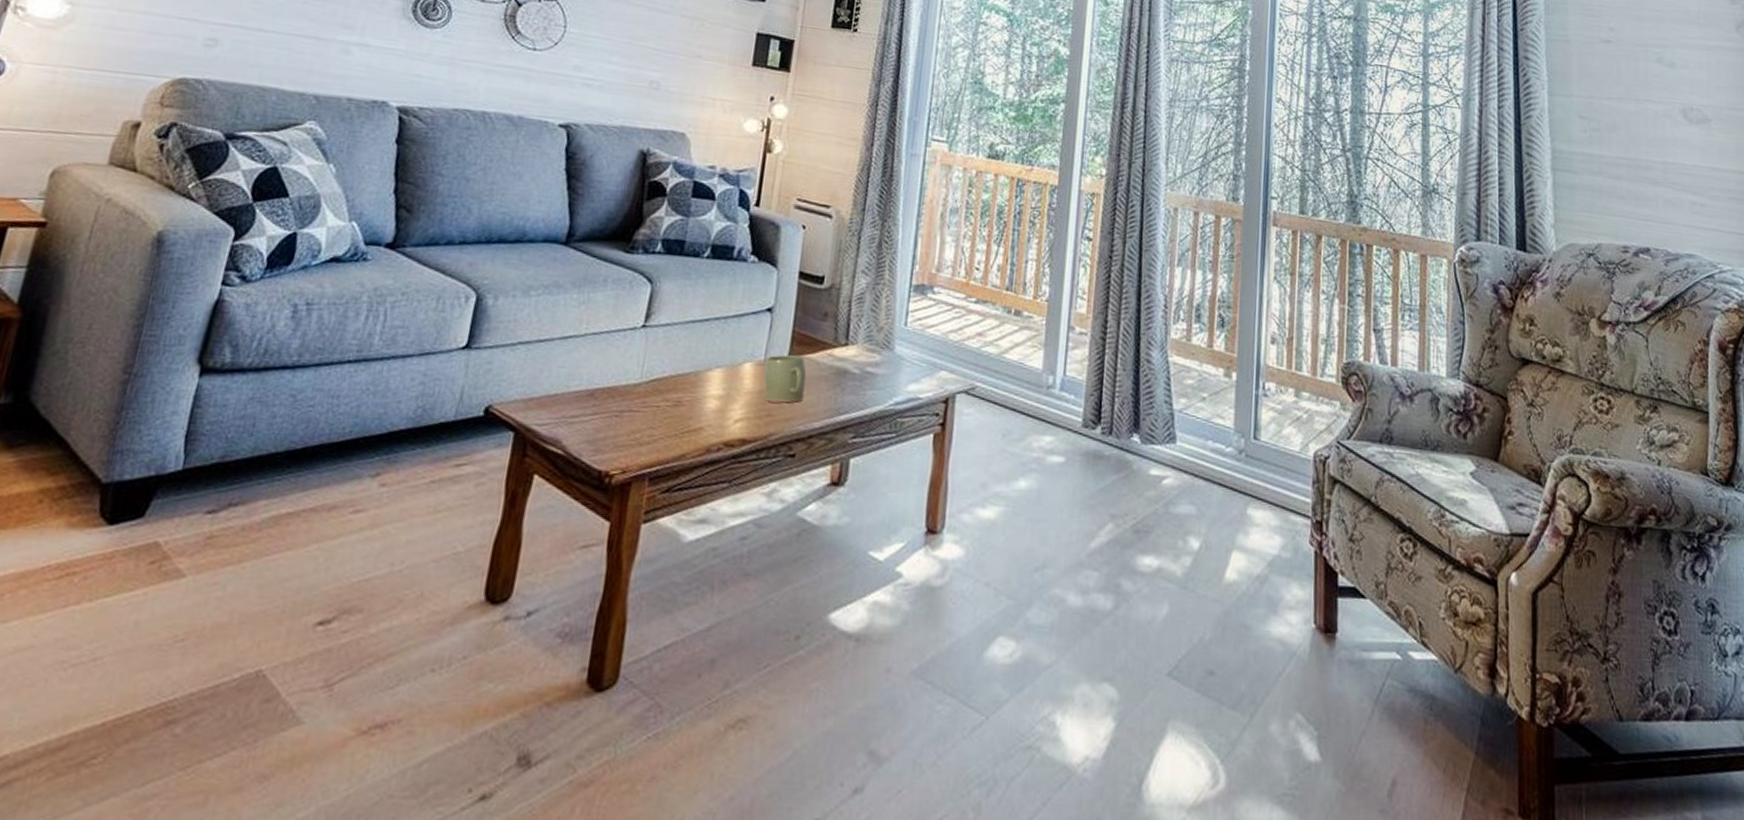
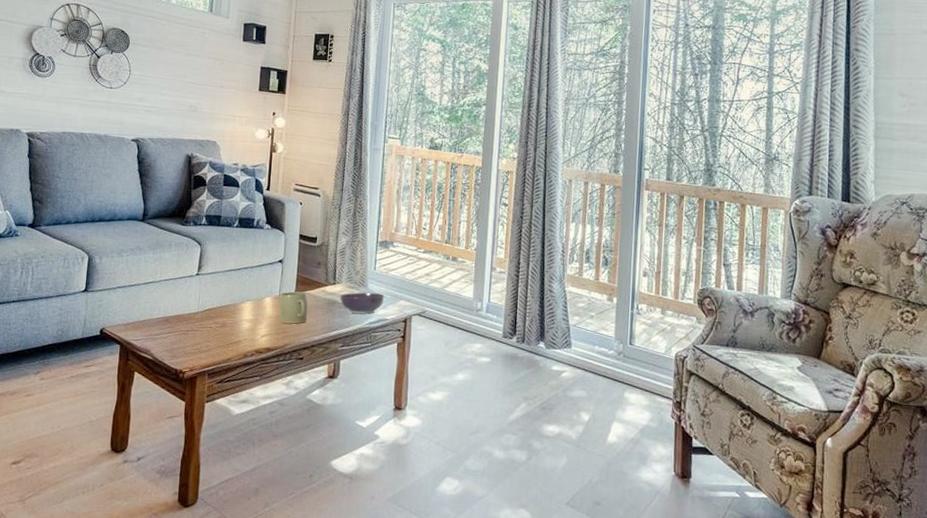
bowl: none [853,358,918,390] -> present [339,292,385,314]

